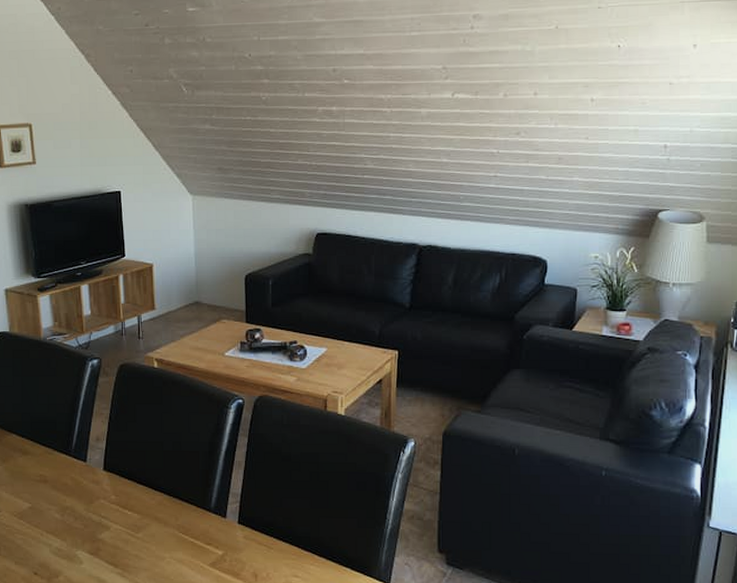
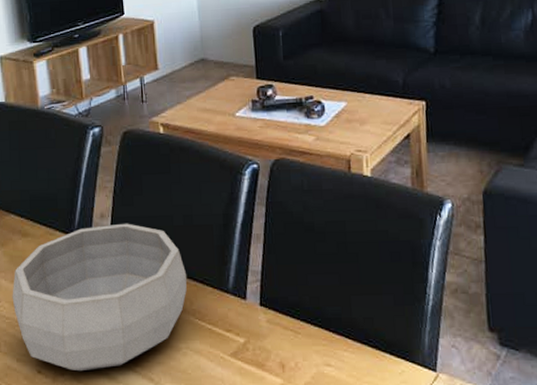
decorative bowl: none [12,446,174,575] -> present [12,223,187,372]

